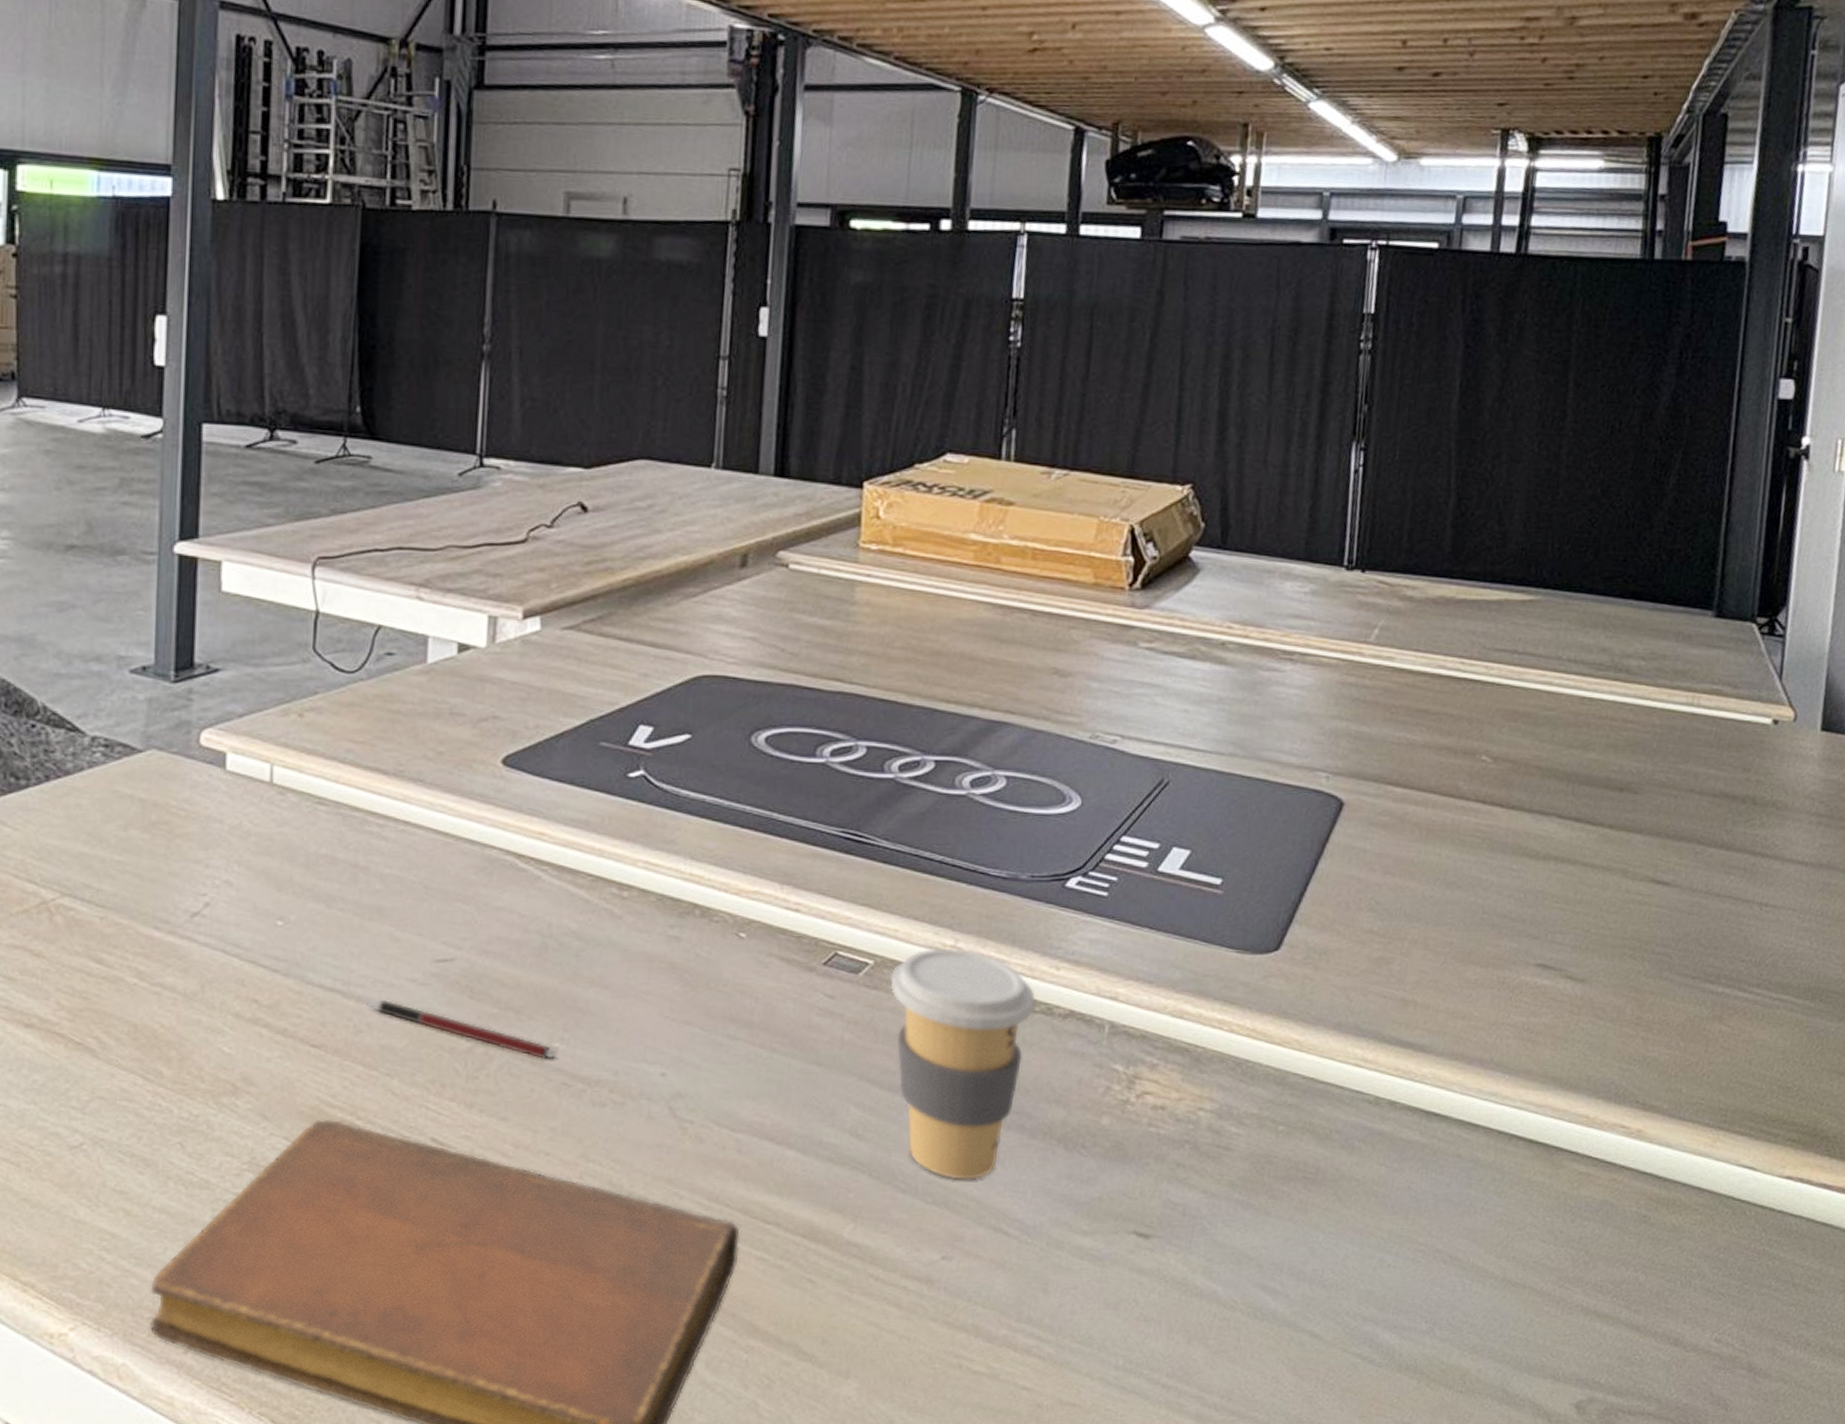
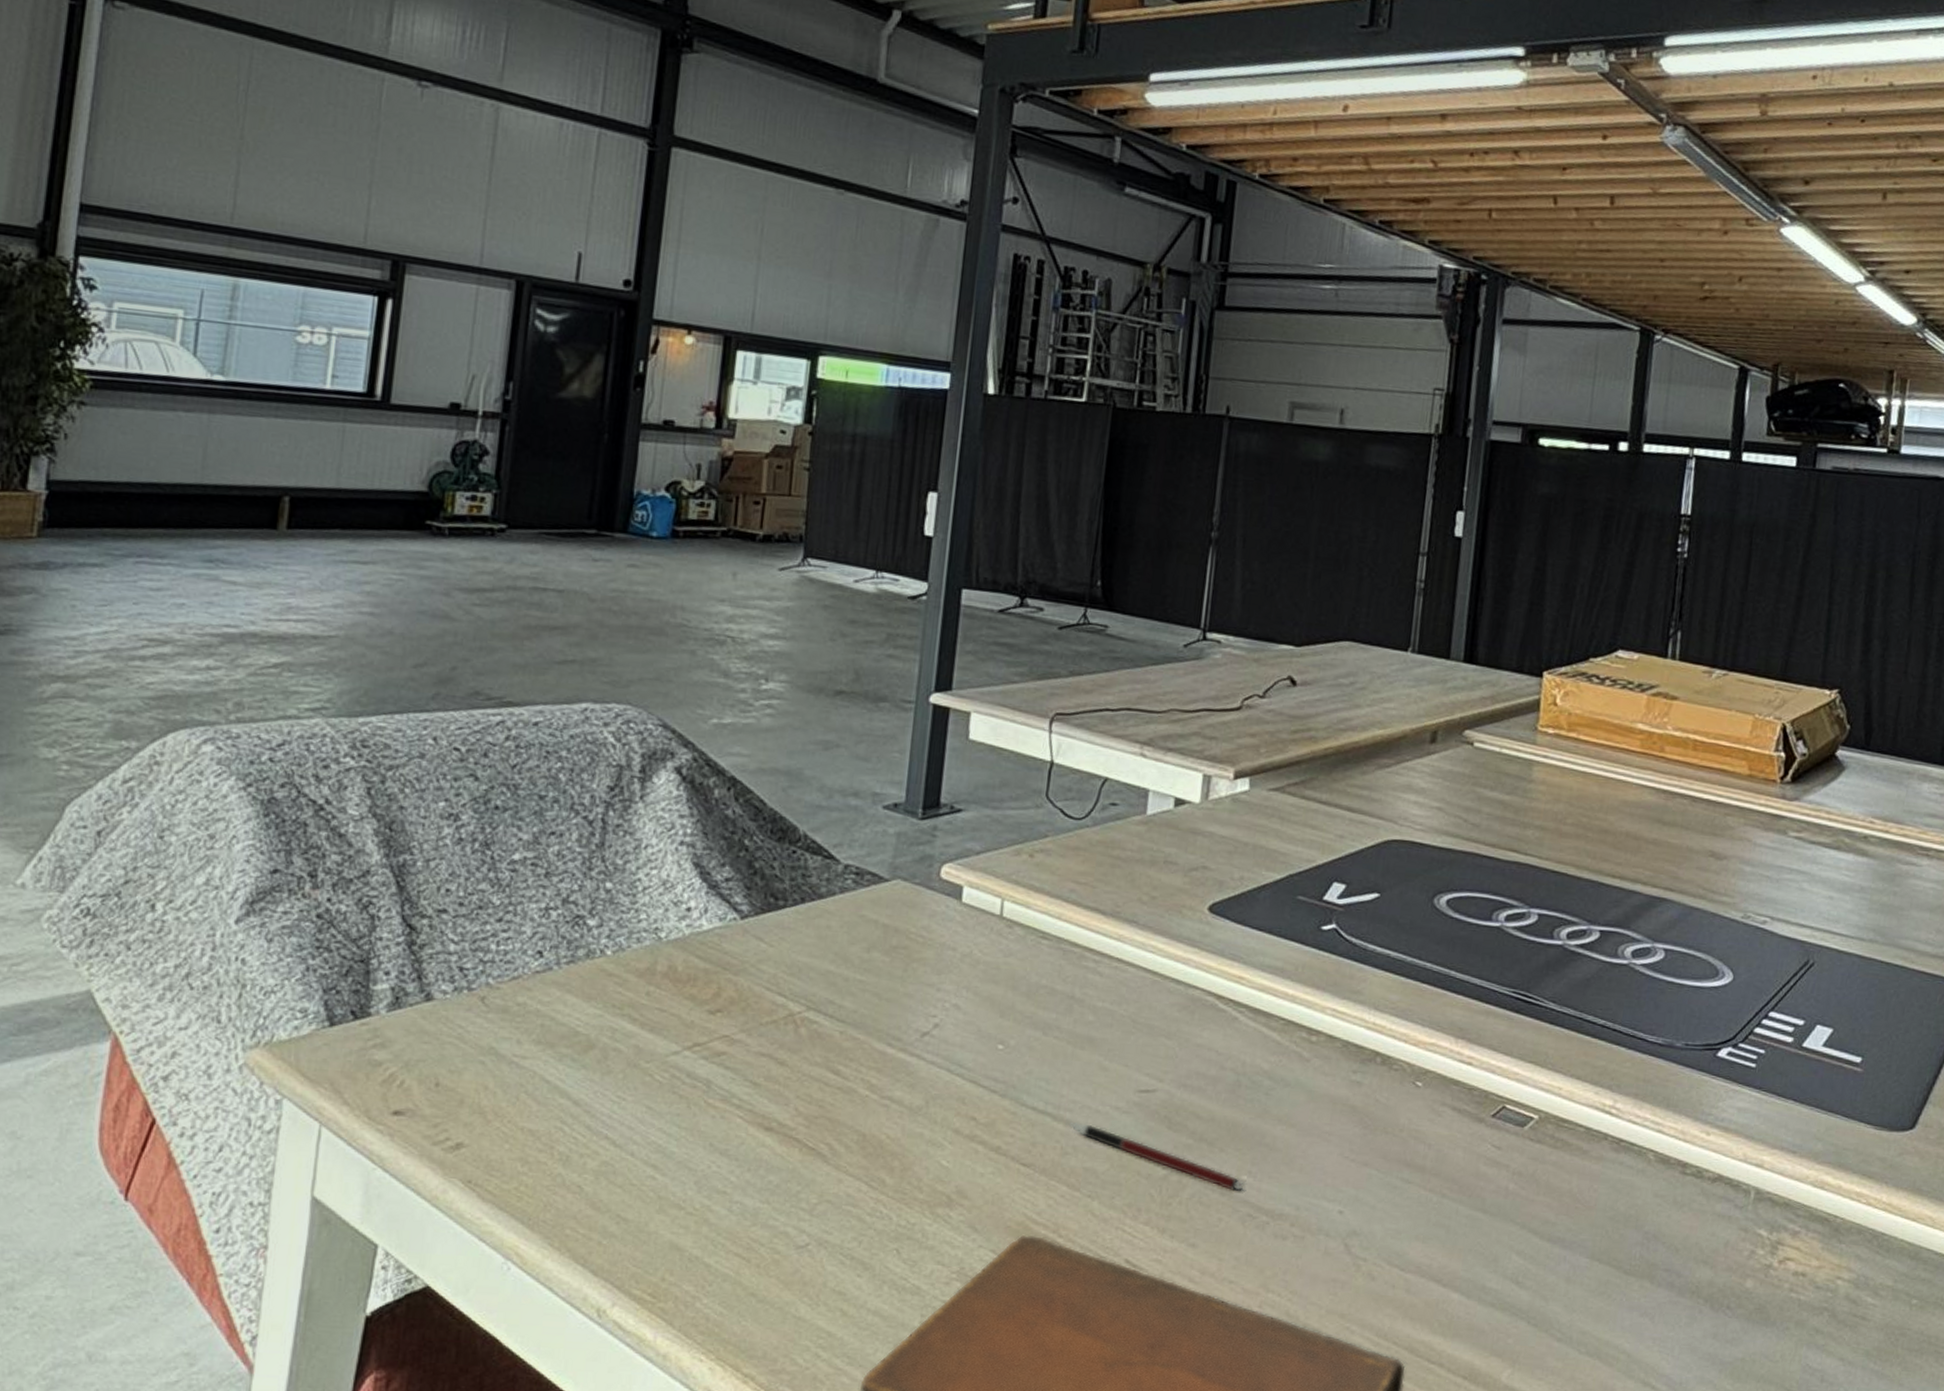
coffee cup: present [890,948,1036,1180] -> none [1552,1107,1688,1333]

